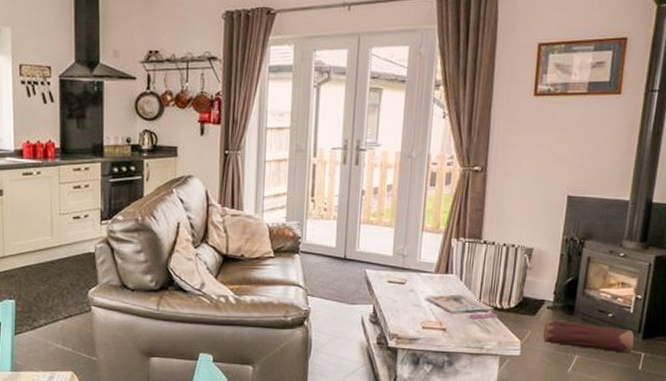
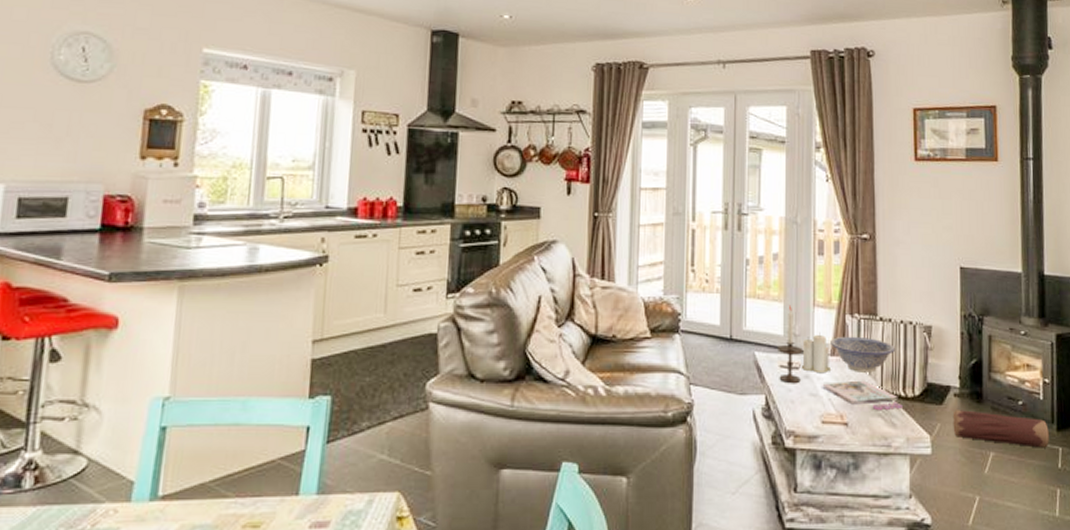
candlestick: none [386,229,410,296] -> present [778,304,803,384]
candle: none [408,253,434,288] -> present [802,332,831,374]
decorative bowl: none [435,256,497,288] -> present [830,336,896,373]

